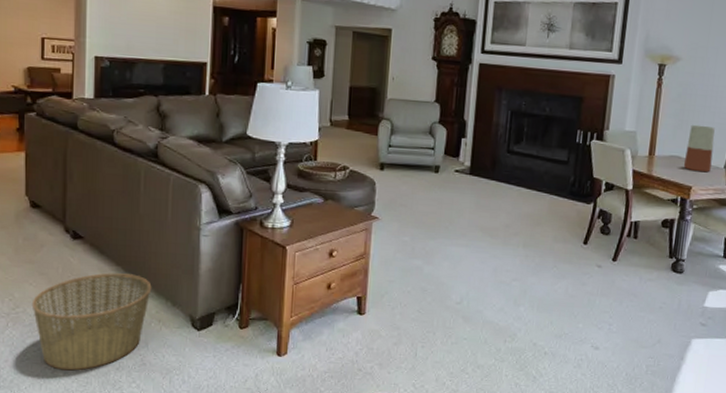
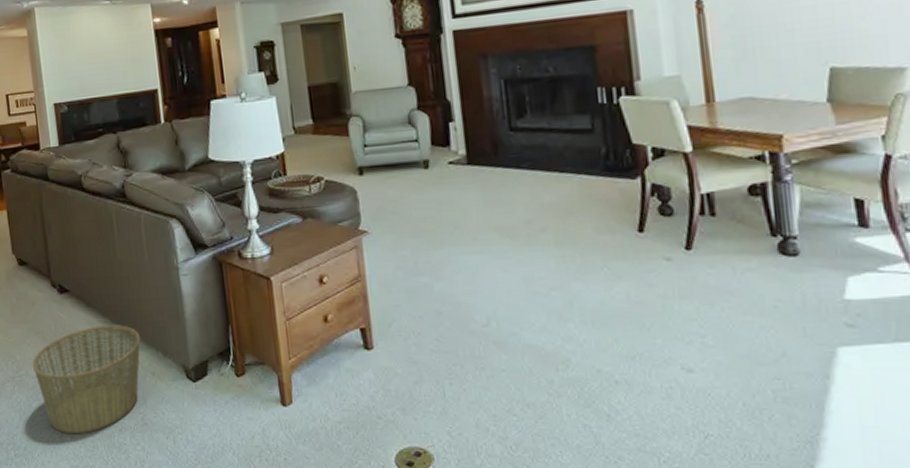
vase: present [683,124,715,173] -> none [760,49,807,114]

